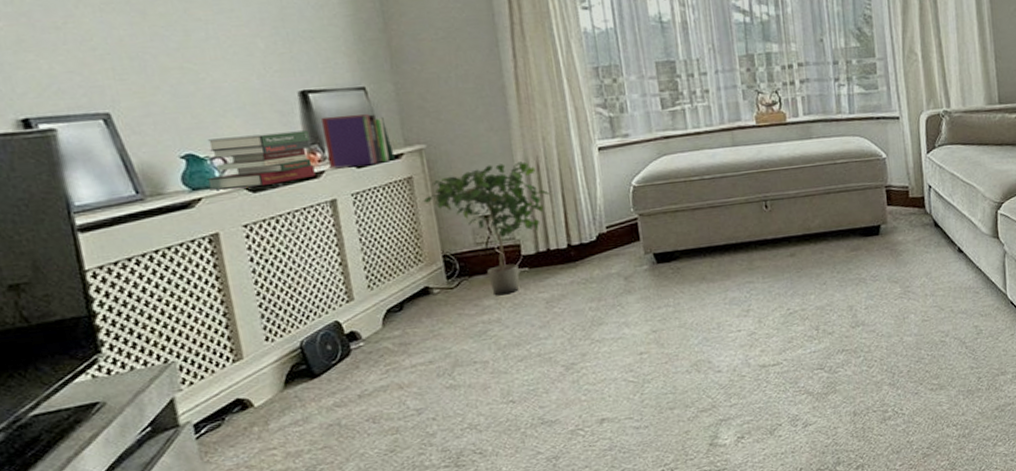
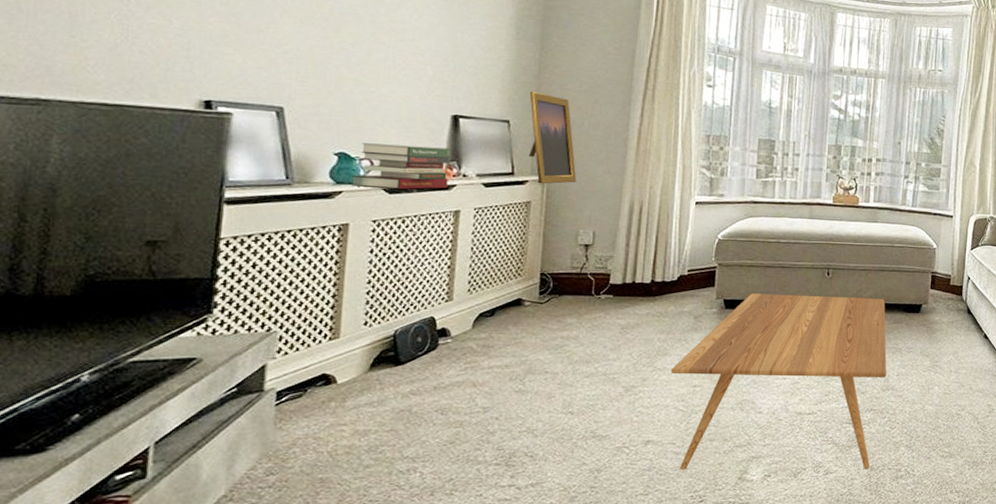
books: present [320,114,395,169] -> none [461,139,521,187]
picture frame: none [380,48,458,155] -> present [529,92,577,184]
potted plant: present [423,162,550,296] -> none [535,202,646,316]
coffee table: none [610,225,853,445] -> present [670,293,887,470]

